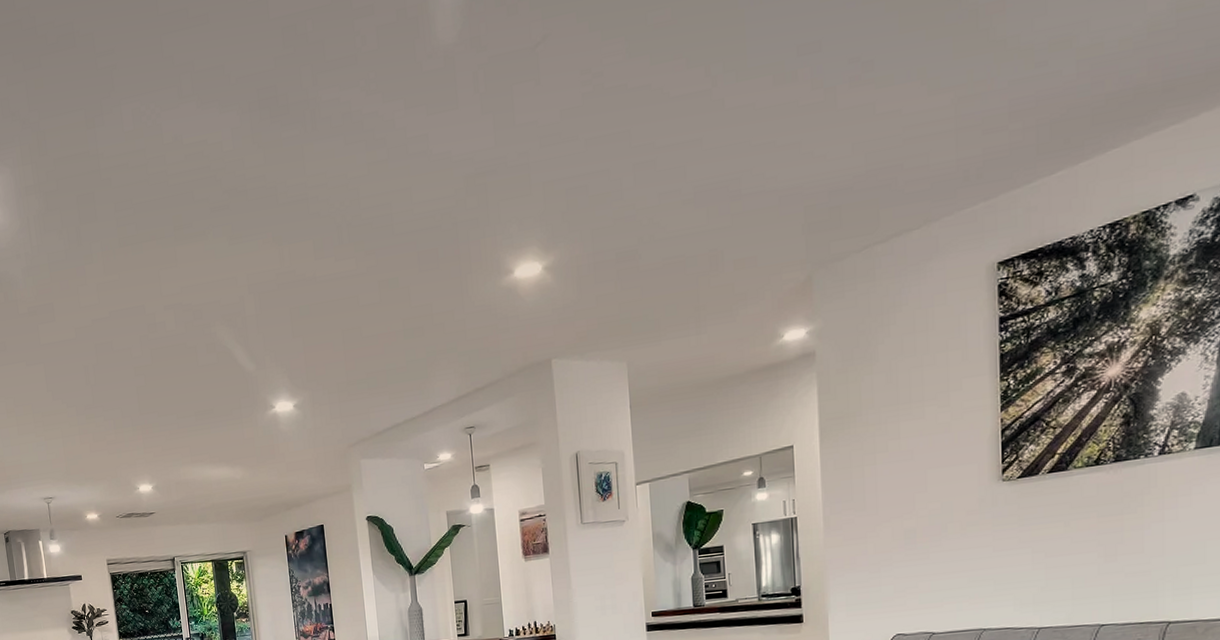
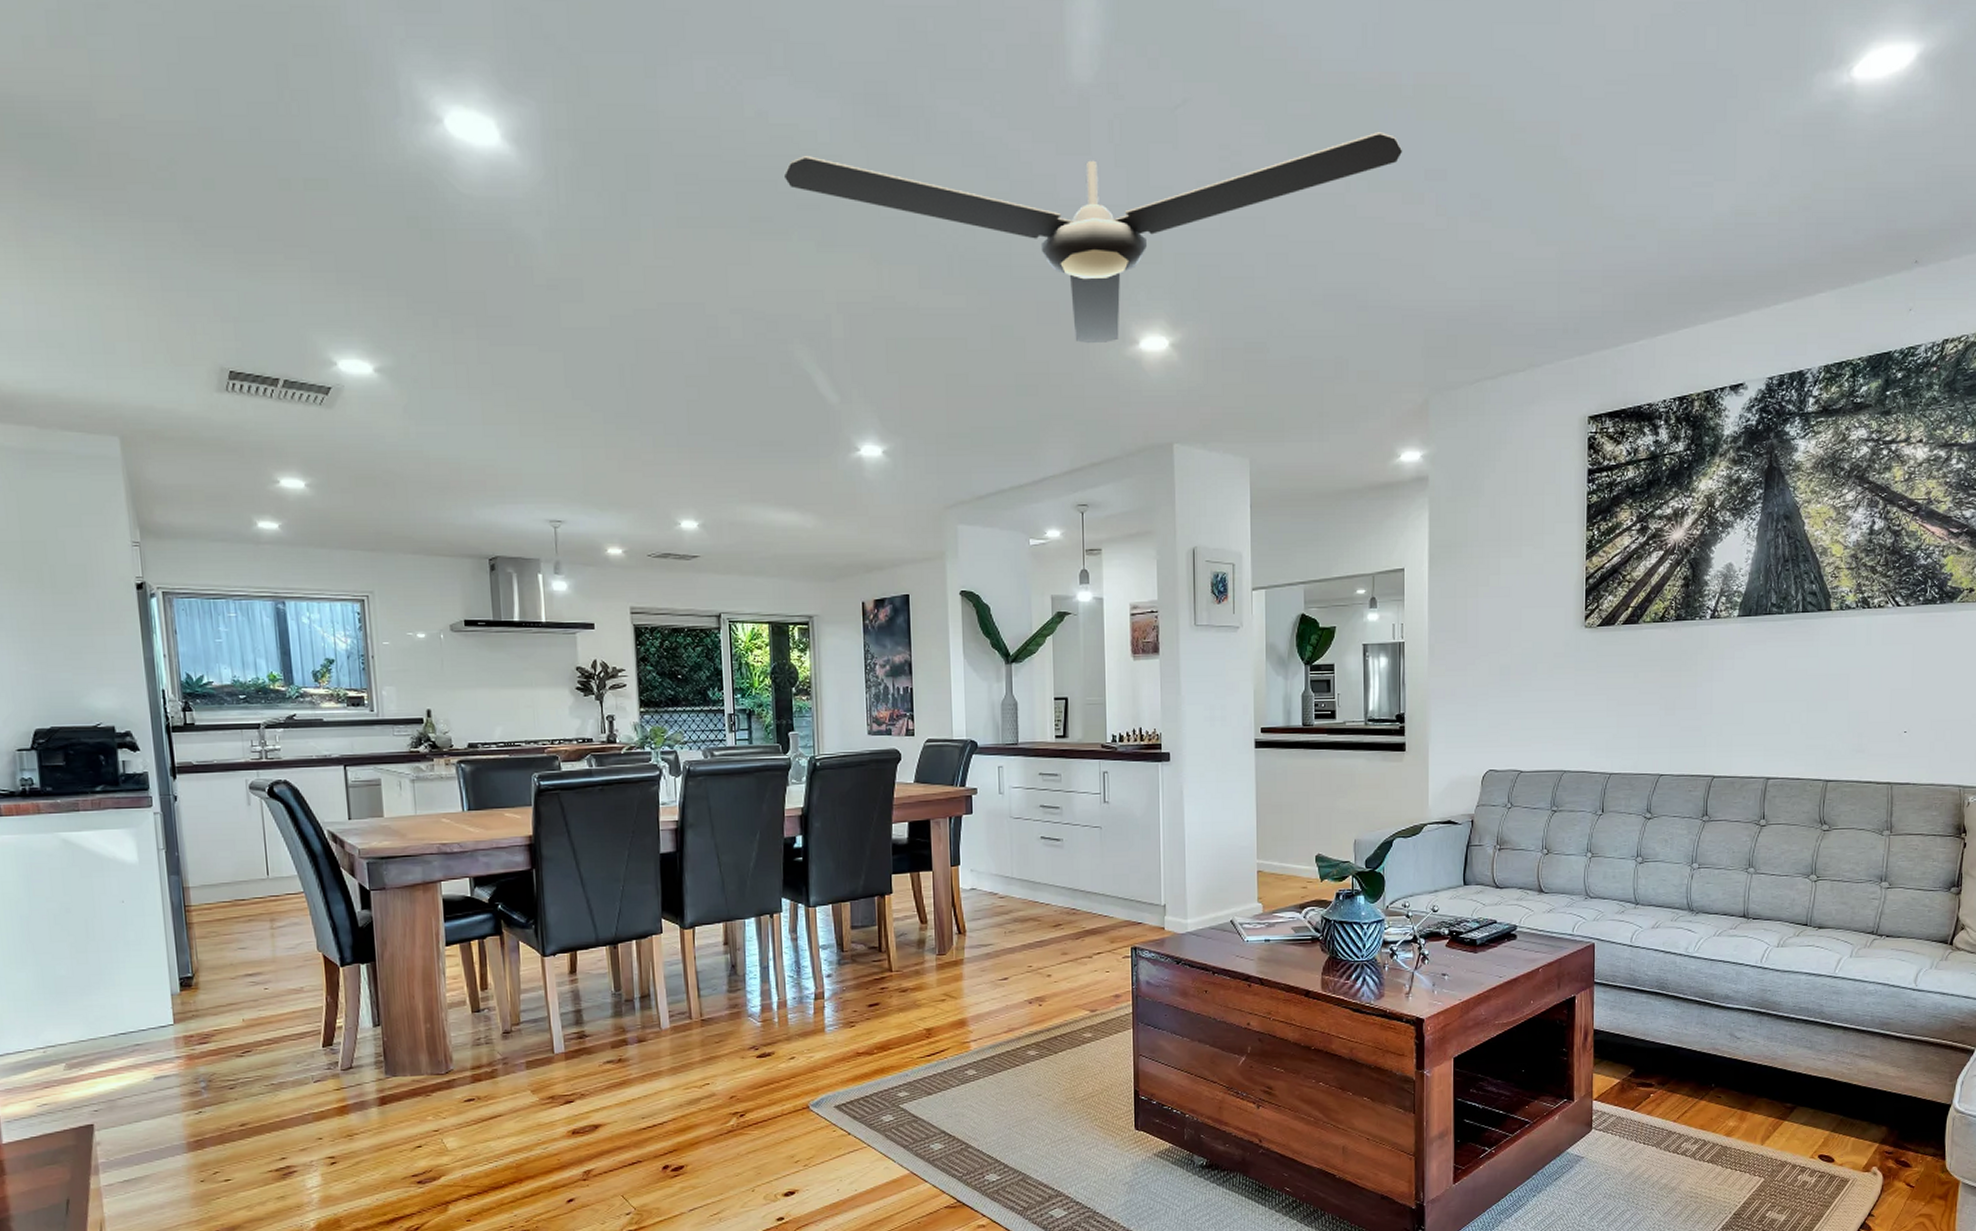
ceiling fan: none [199,18,772,282] -> present [784,131,1403,343]

